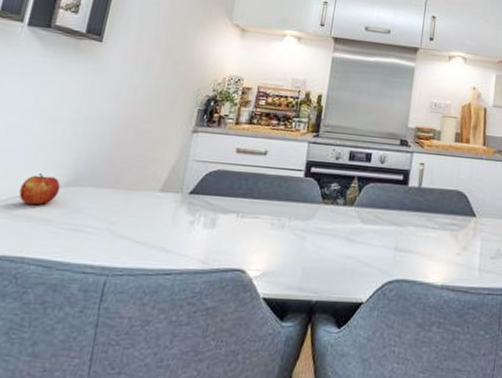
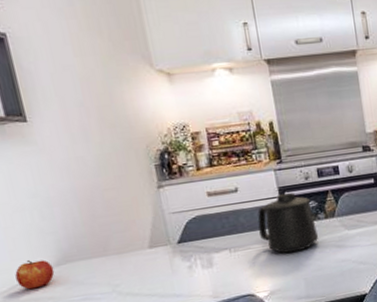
mug: none [272,168,335,235] -> present [257,192,318,254]

